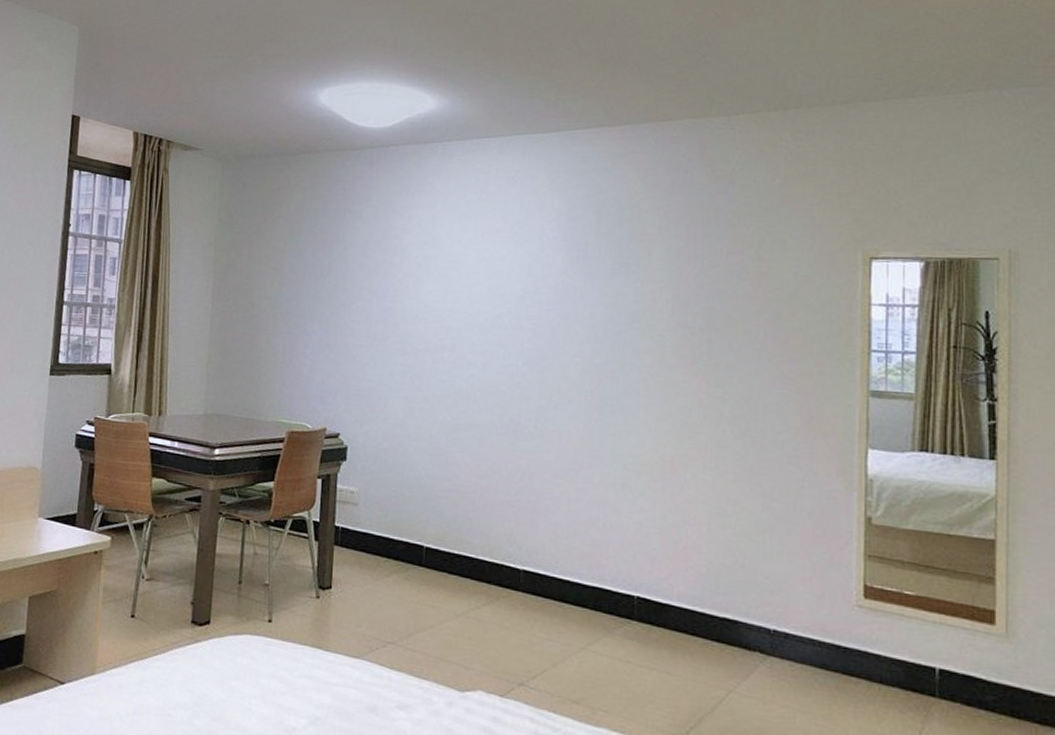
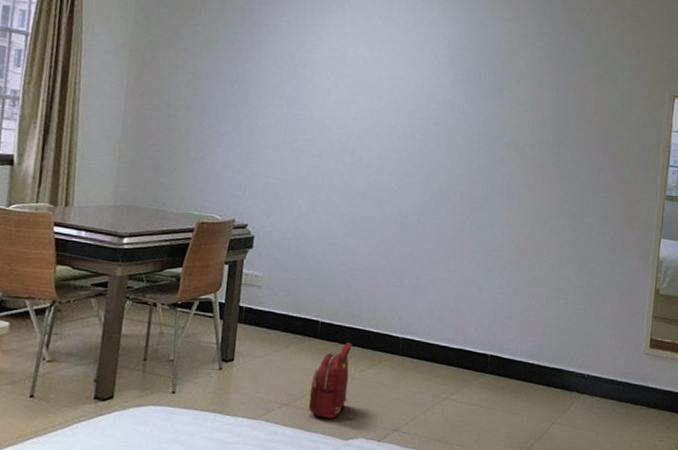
backpack: none [416,573,463,664] -> present [308,342,352,419]

